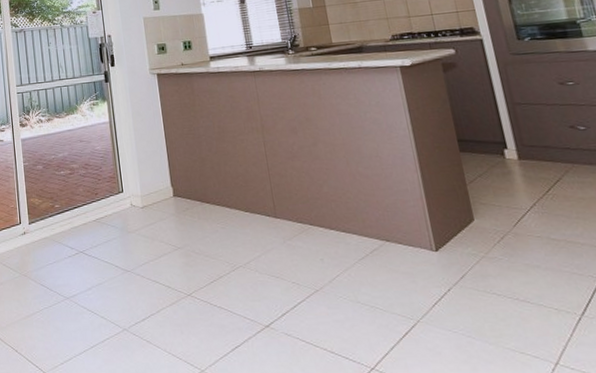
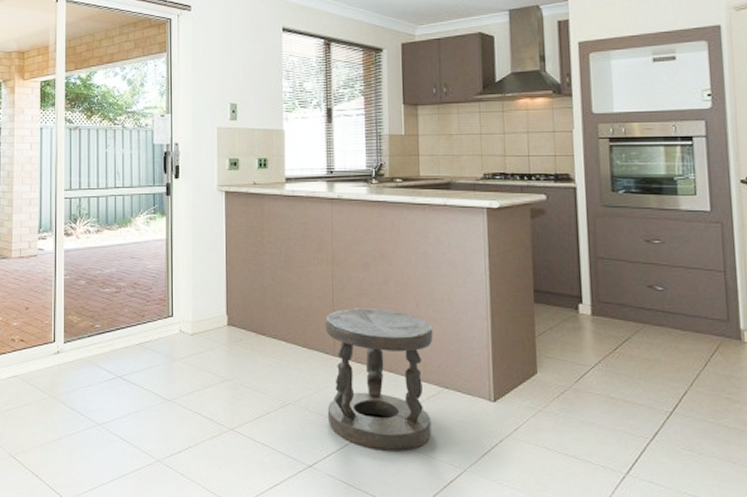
stool: none [262,169,380,307] -> present [324,308,433,452]

